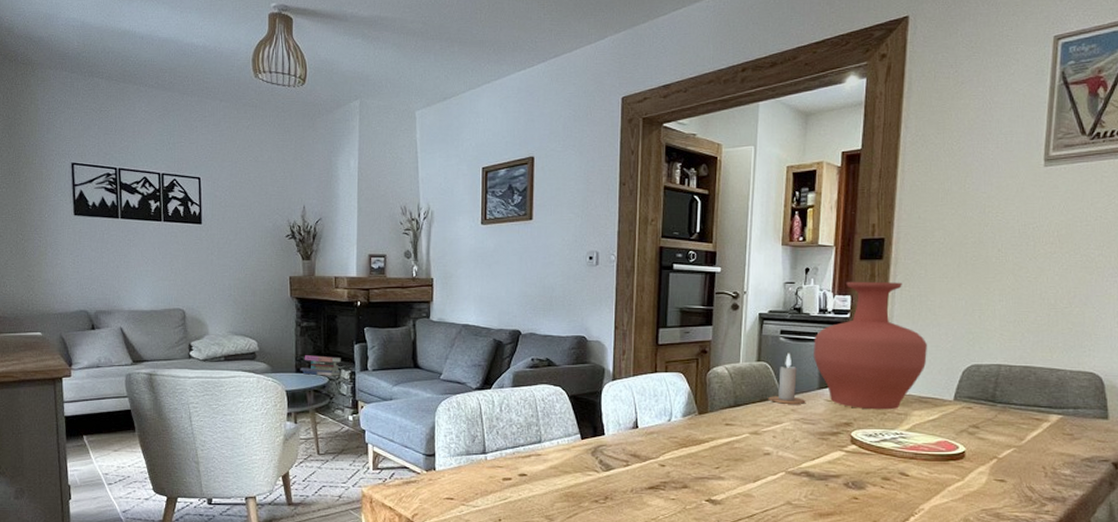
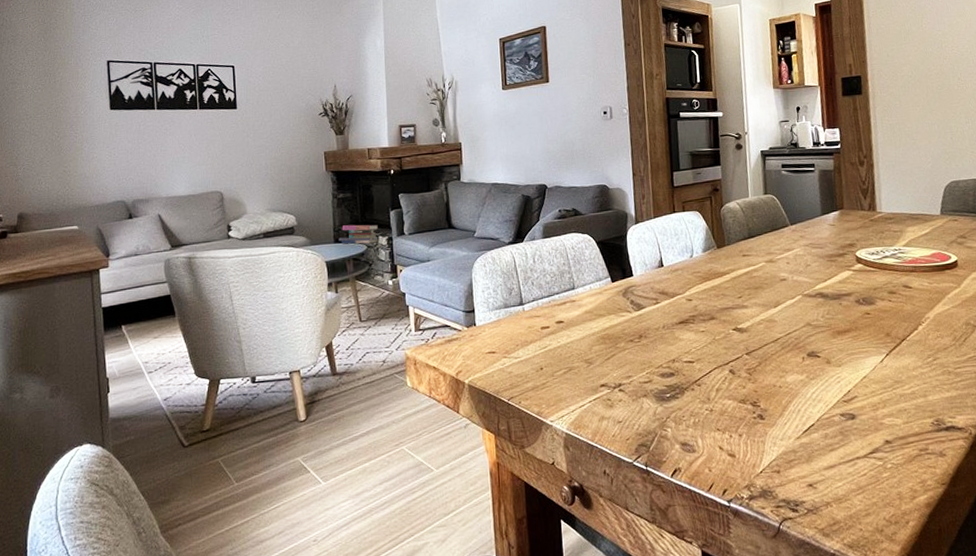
candle: present [768,353,805,404] -> none [778,184,811,232]
vase: present [814,281,927,410] -> none [812,113,912,230]

